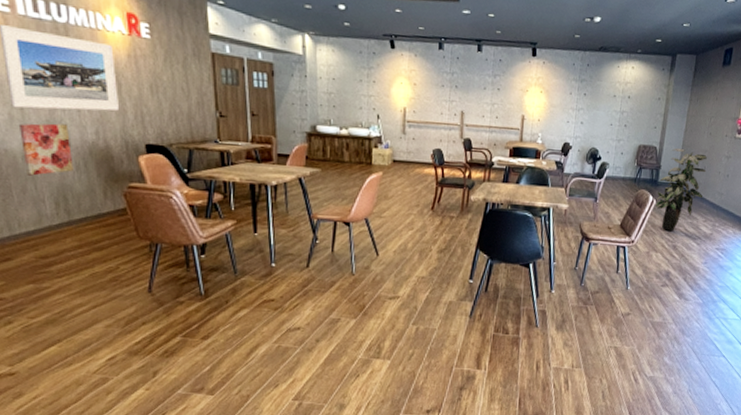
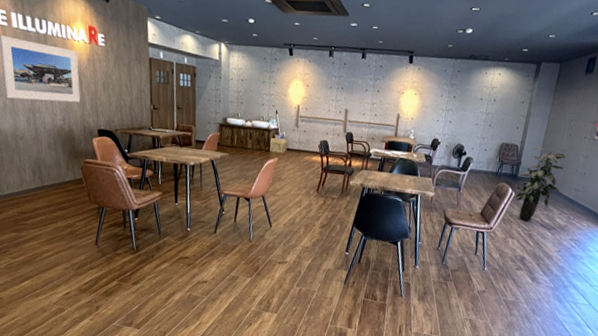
wall art: present [20,123,73,176] -> none [10,110,46,151]

